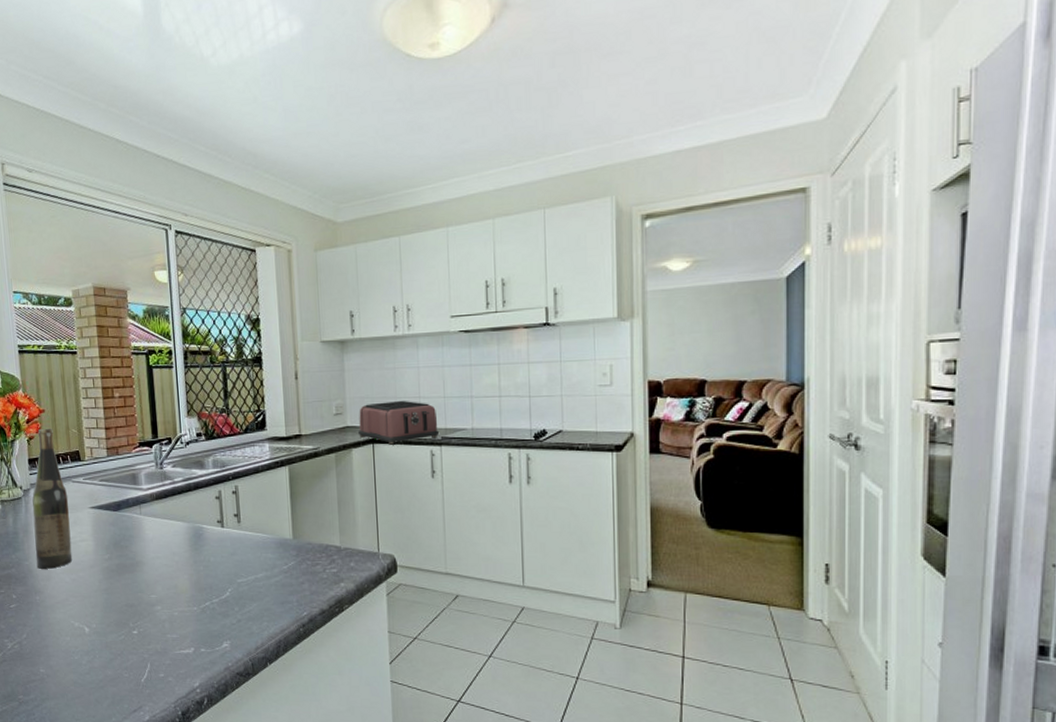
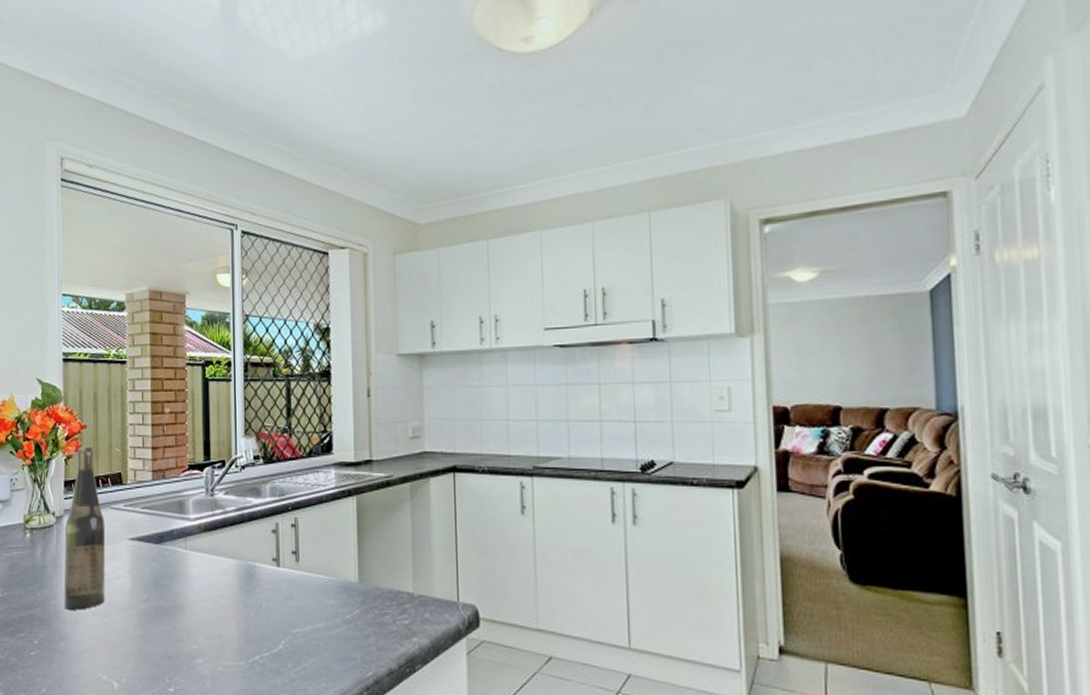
toaster: present [358,400,439,445] -> none [437,422,530,474]

